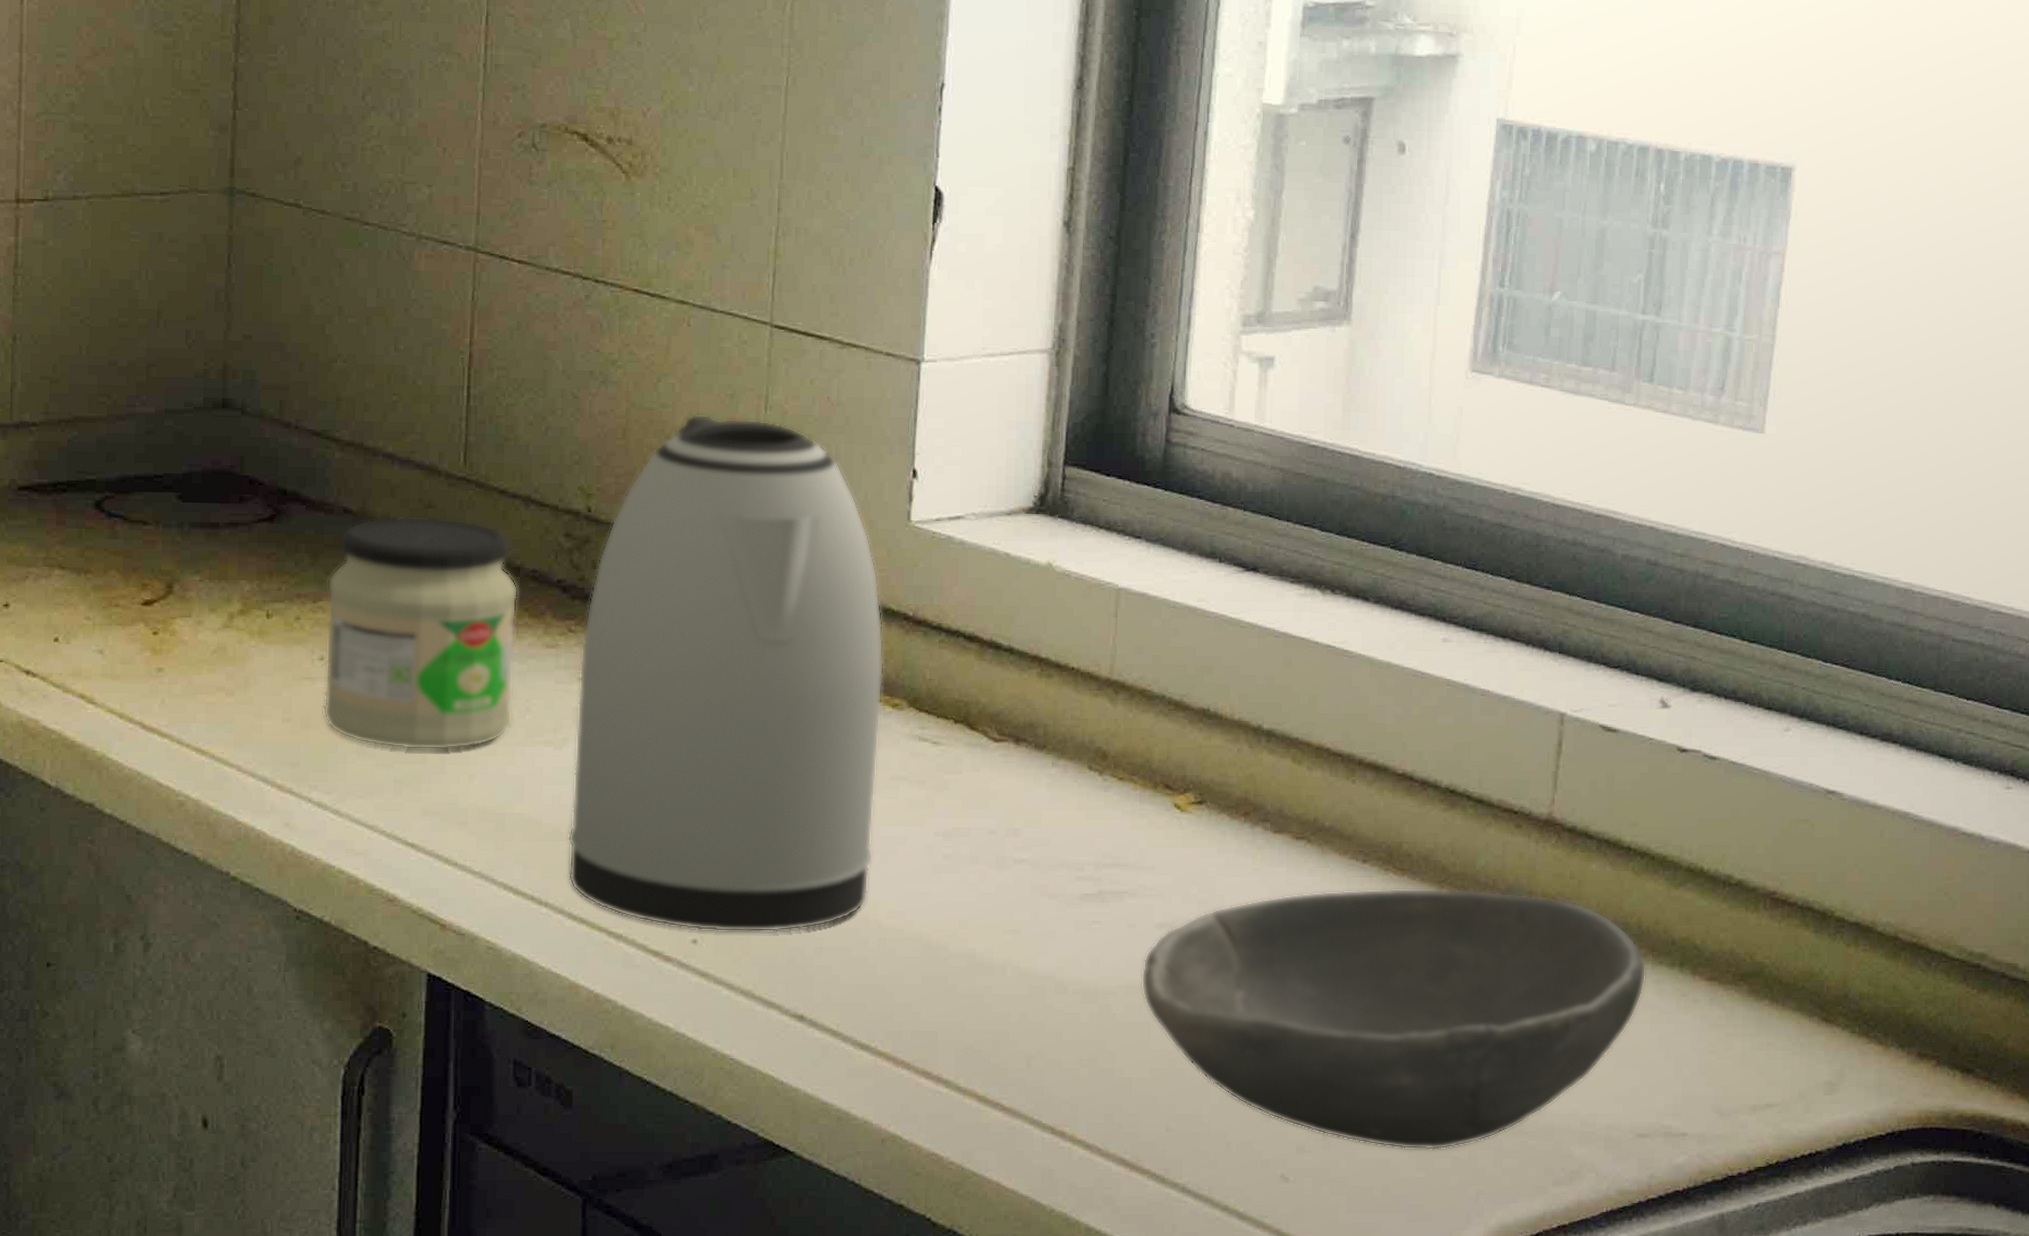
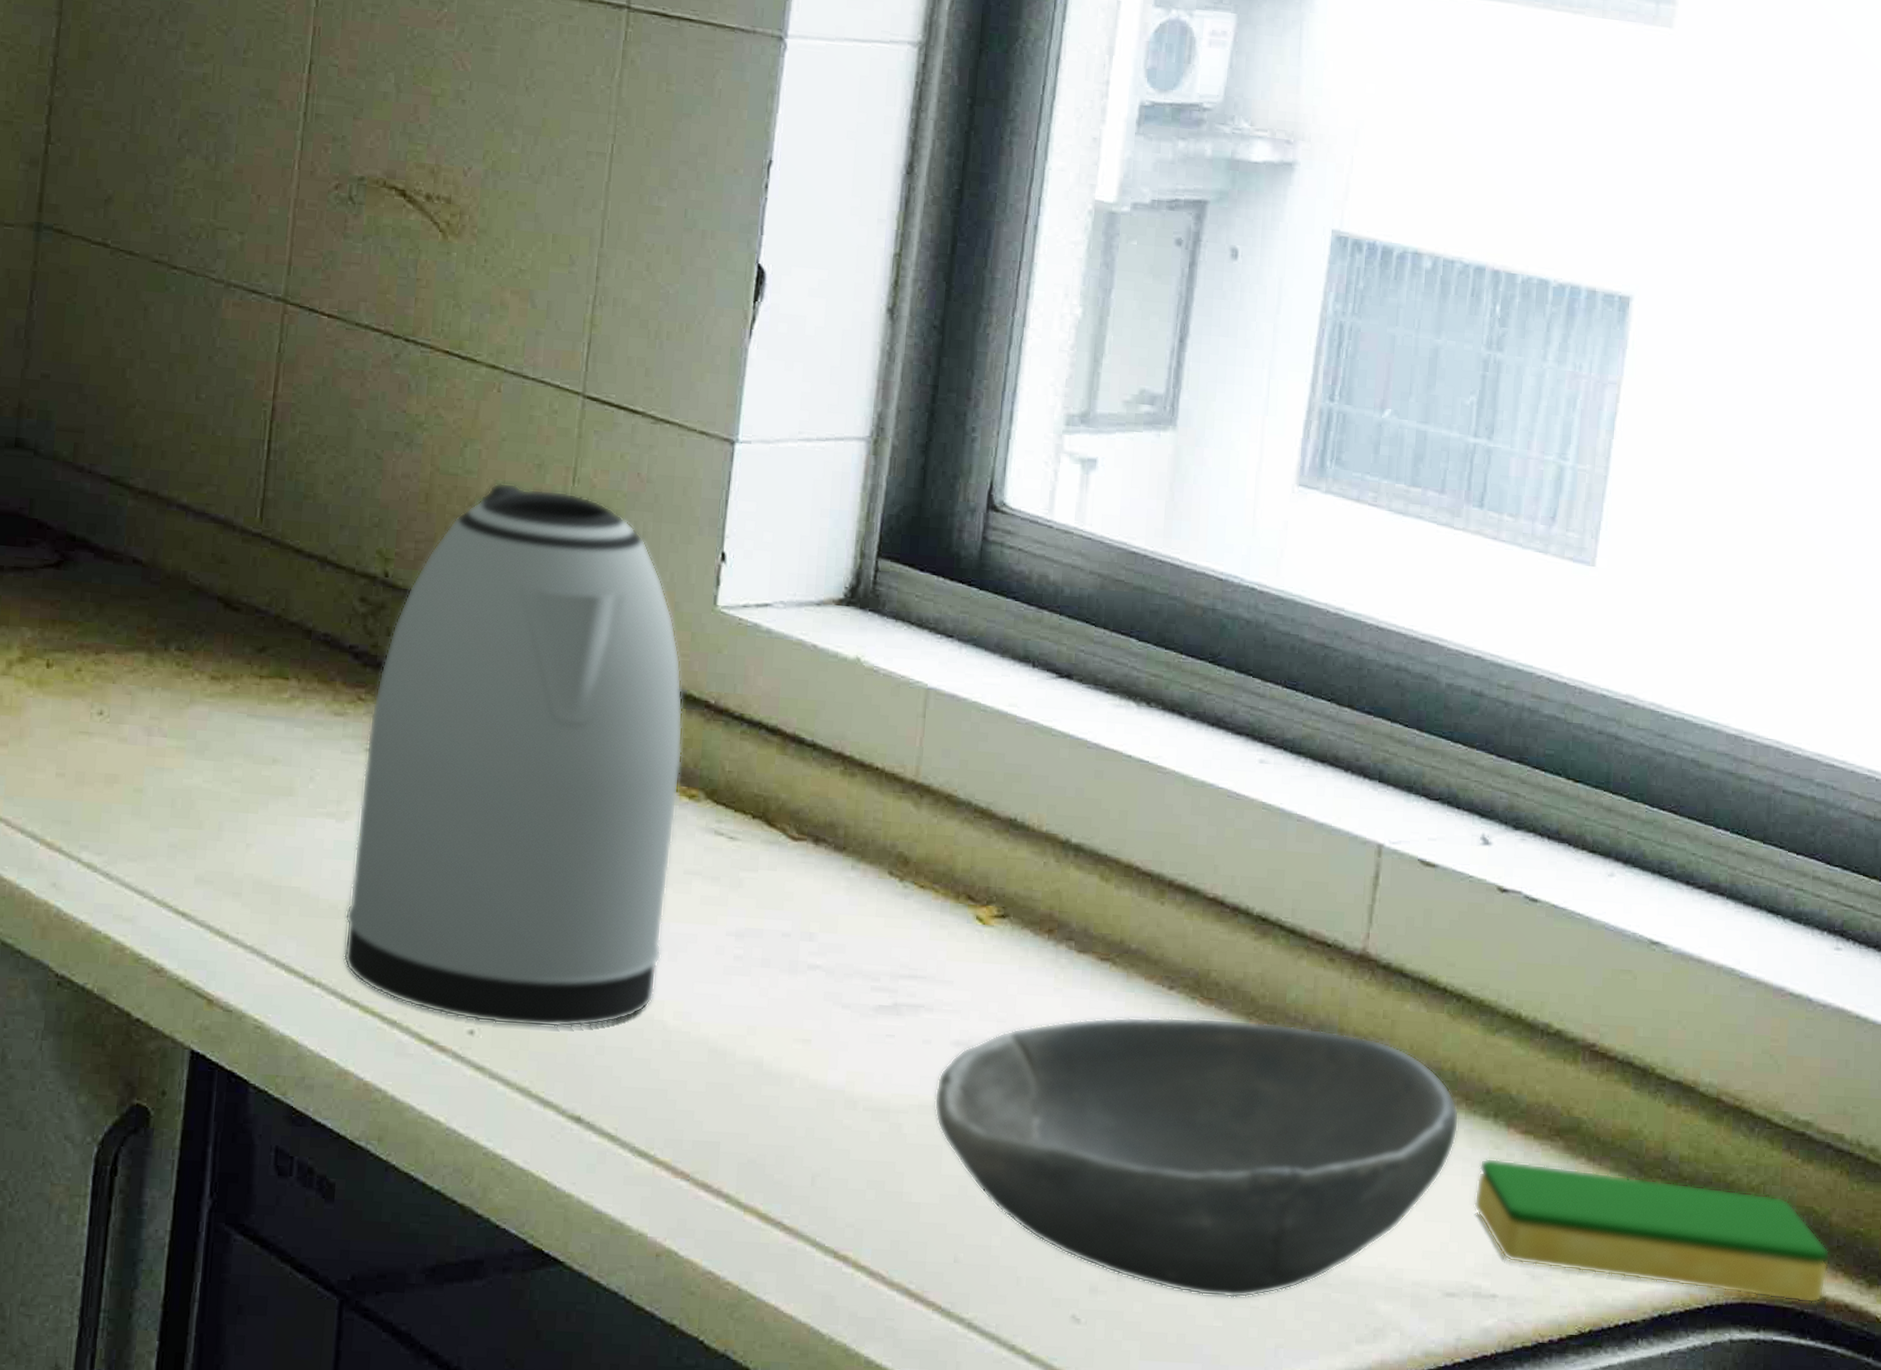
jar: present [322,516,518,751] -> none [98,570,309,817]
dish sponge: none [1663,1005,2007,1124] -> present [1474,1158,1830,1303]

